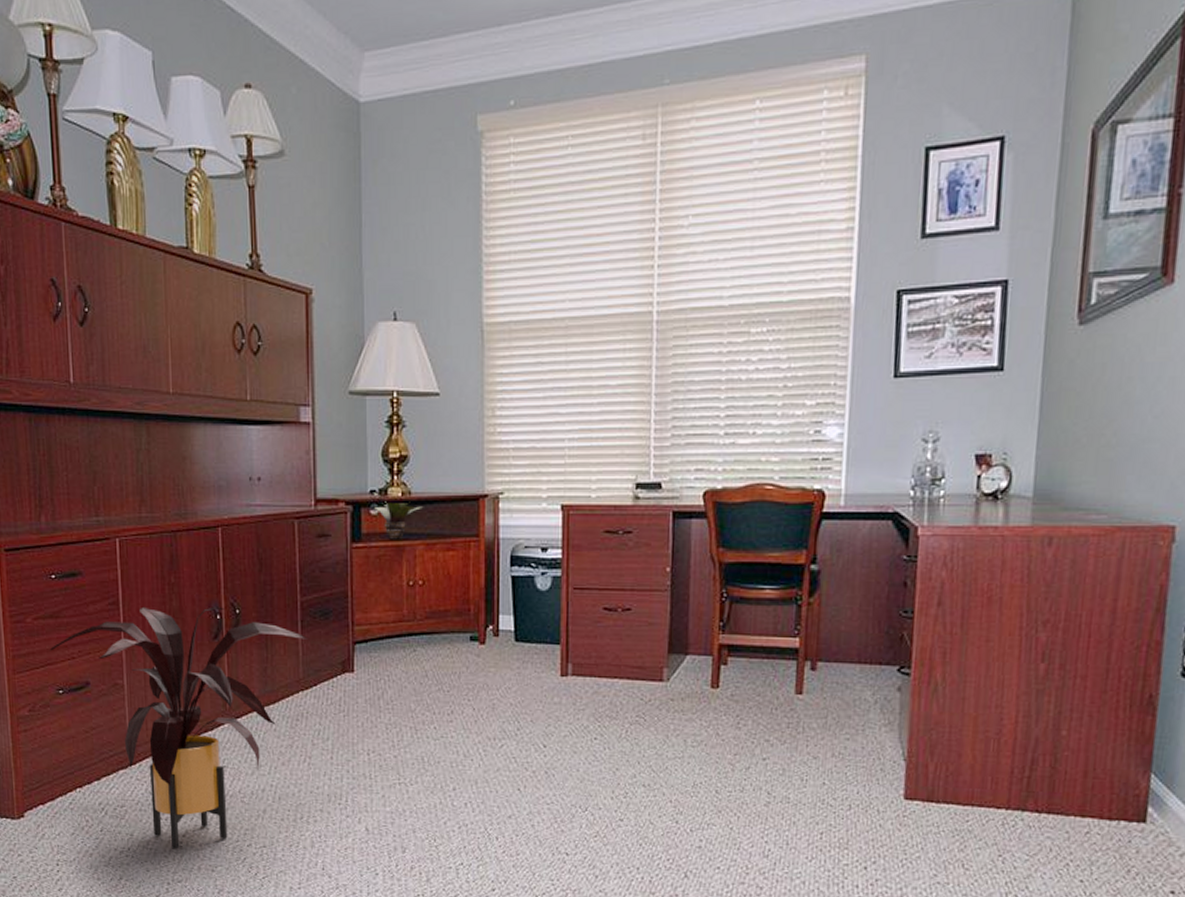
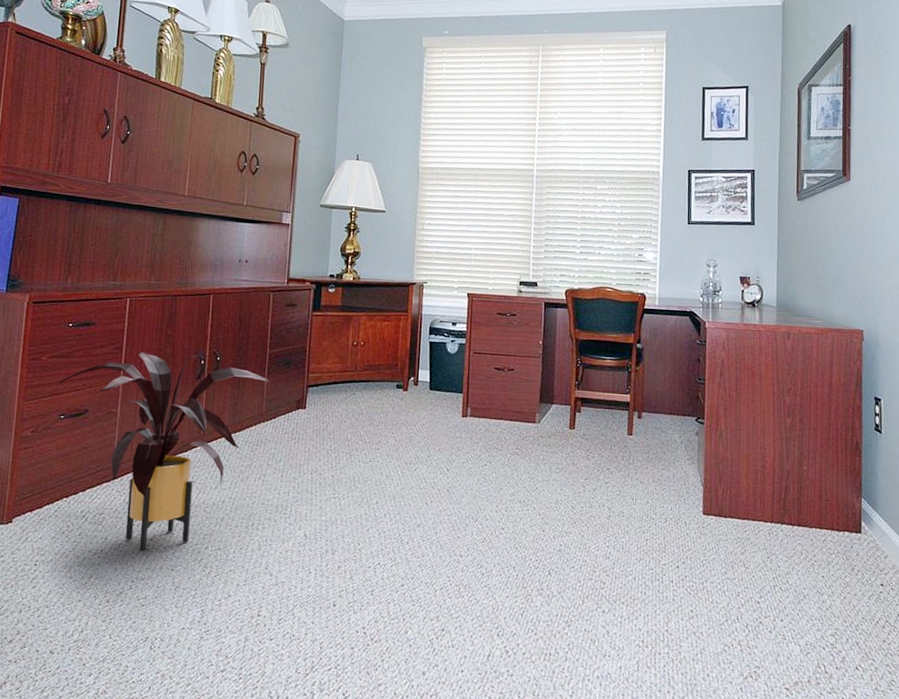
potted plant: present [373,492,423,540] -> none [332,276,368,312]

